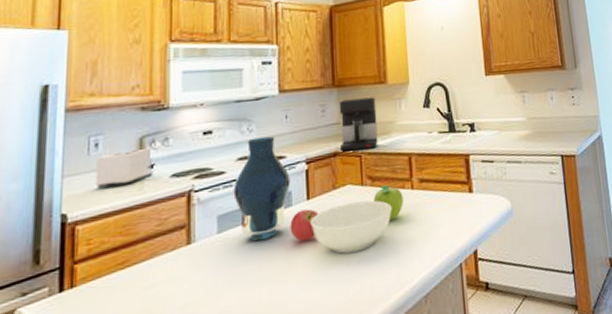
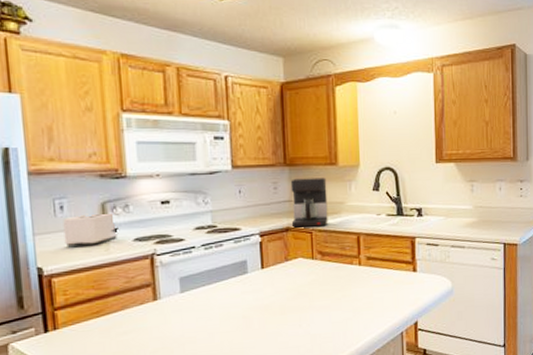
vase: present [233,136,290,241] -> none [192,209,246,302]
fruit: present [290,209,319,241] -> none [246,277,273,304]
bowl: present [310,200,392,254] -> none [265,273,341,317]
fruit: present [373,185,404,220] -> none [322,260,351,291]

